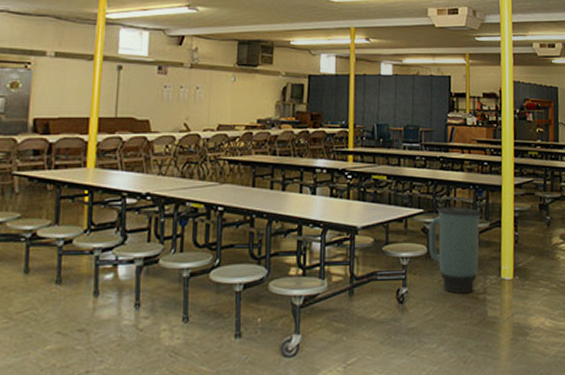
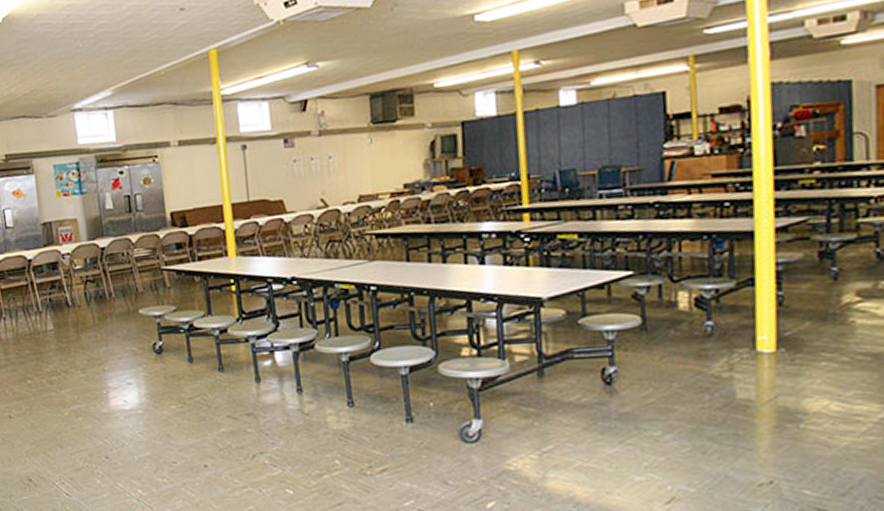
trash can: present [428,207,482,294] -> none [642,263,724,373]

